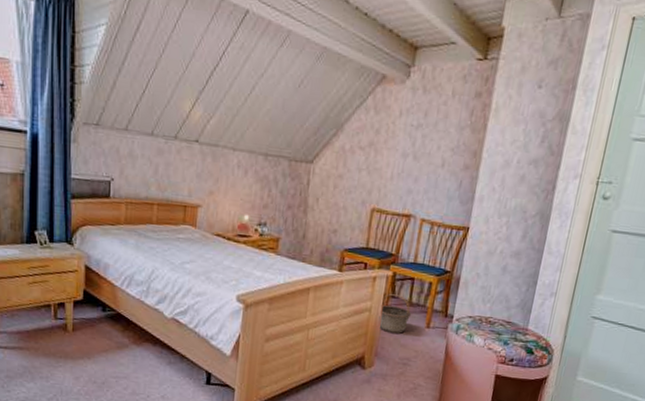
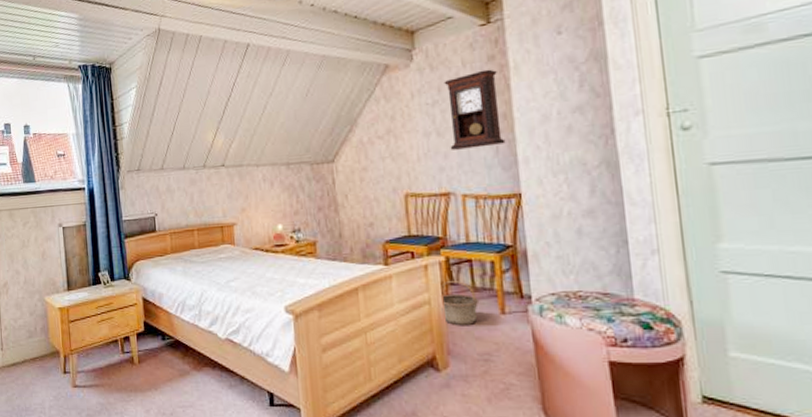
pendulum clock: none [421,104,480,180] -> present [444,69,506,150]

